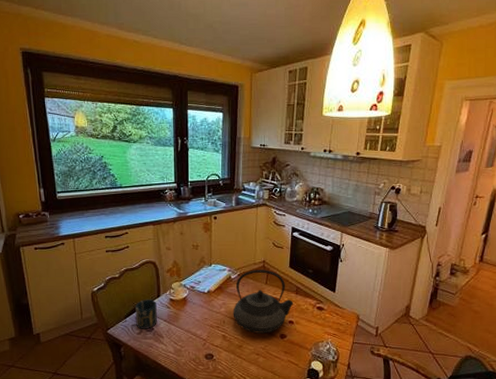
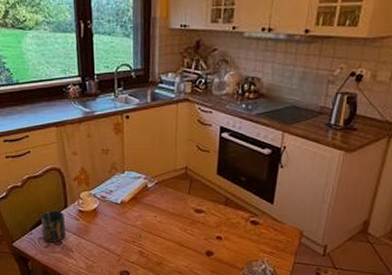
teapot: present [233,270,294,333] -> none [150,177,223,250]

